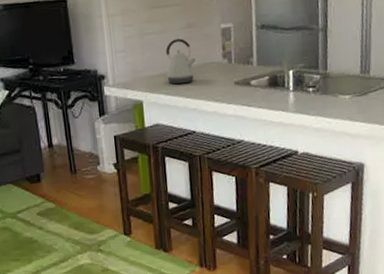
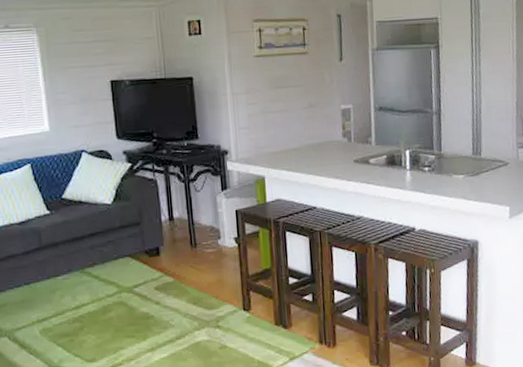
kettle: present [165,38,196,85] -> none [287,117,317,161]

